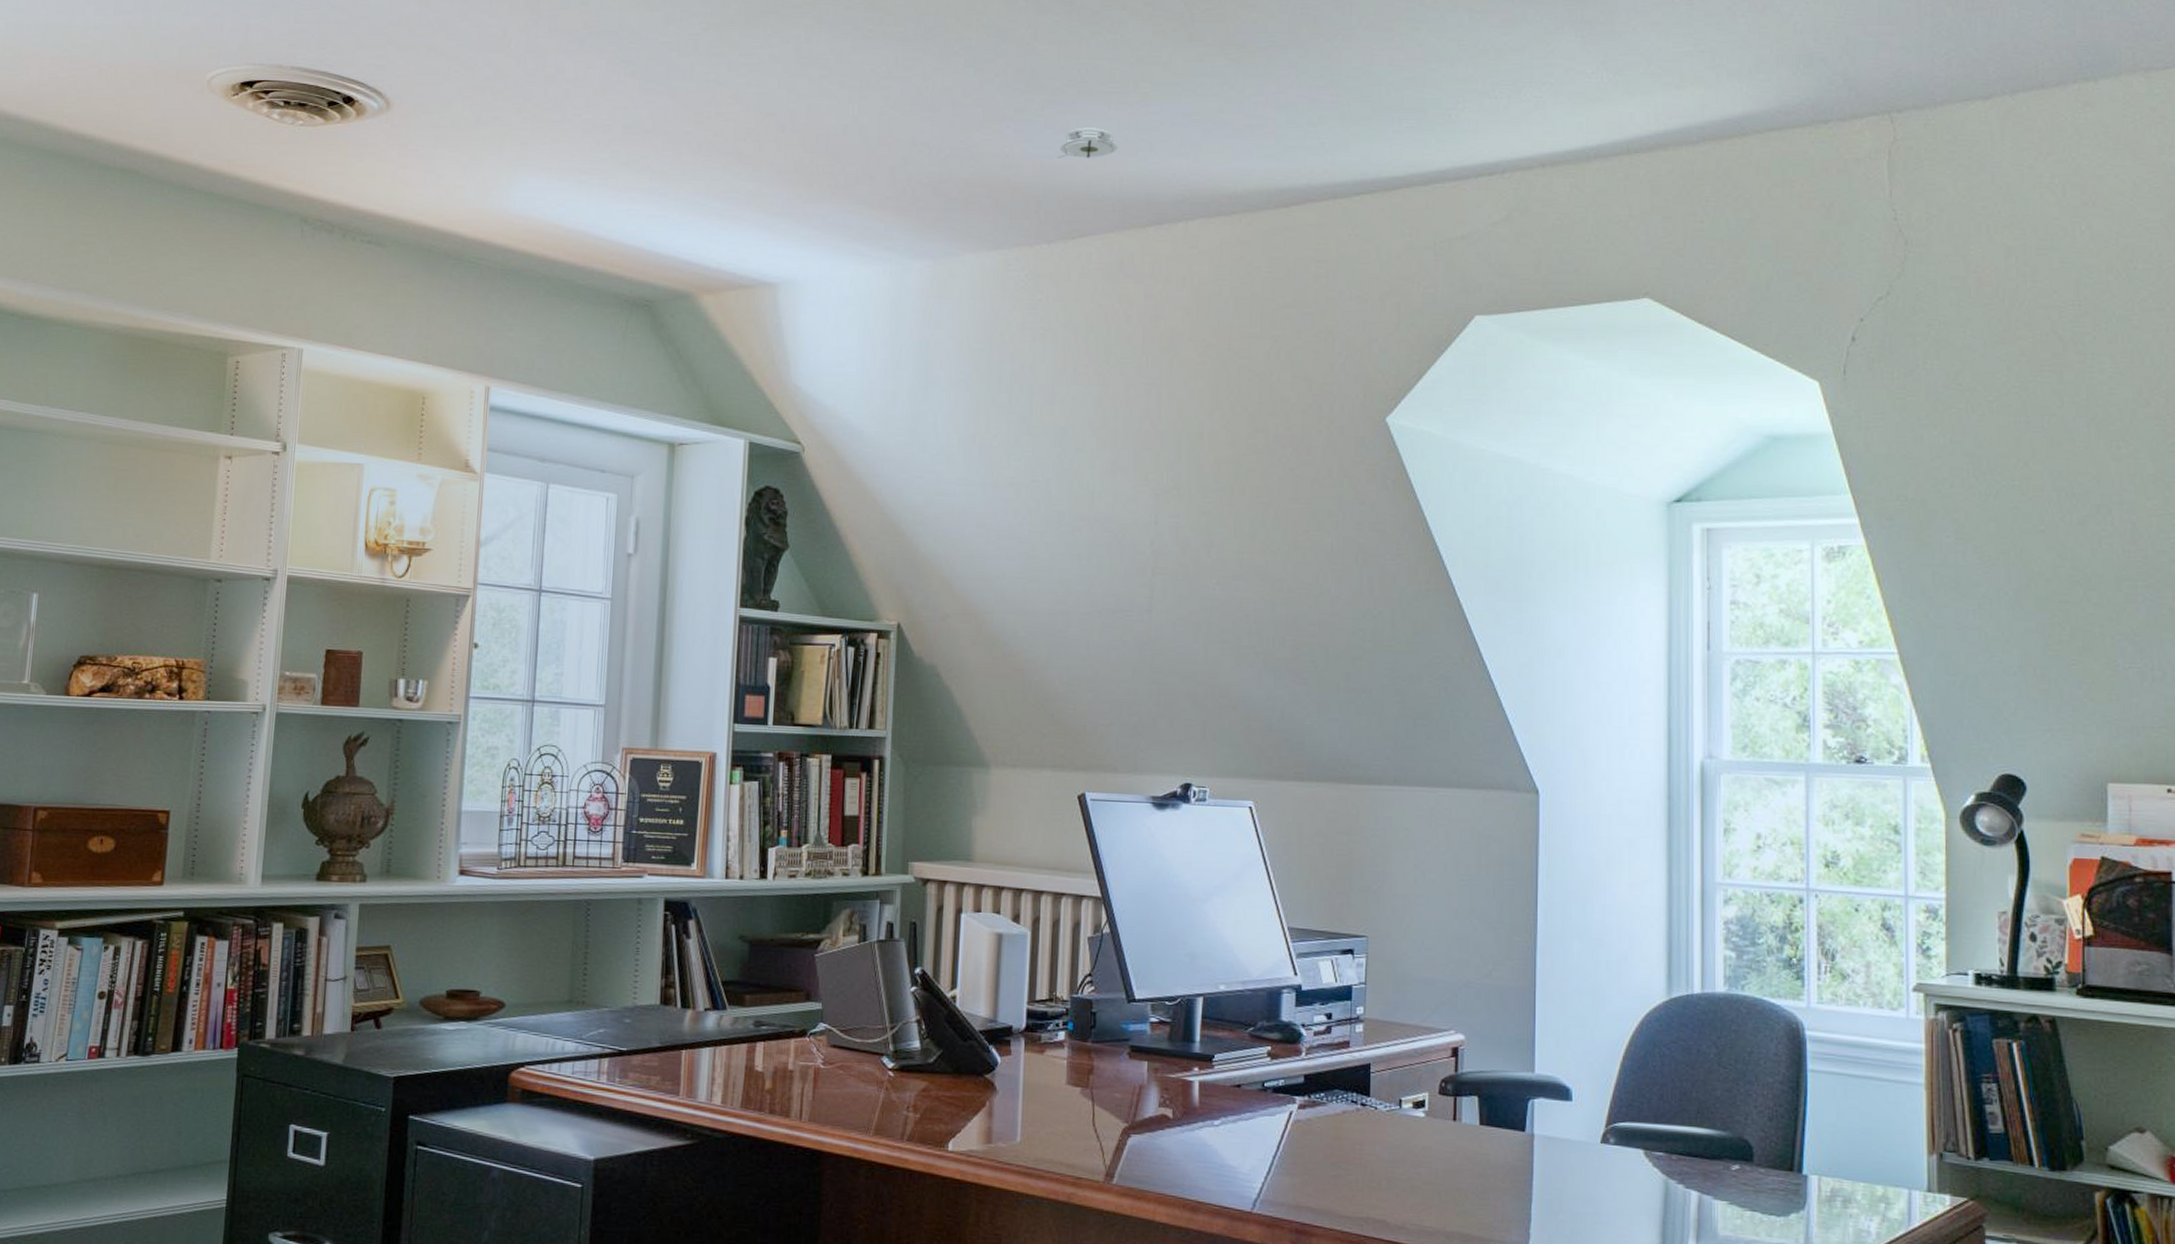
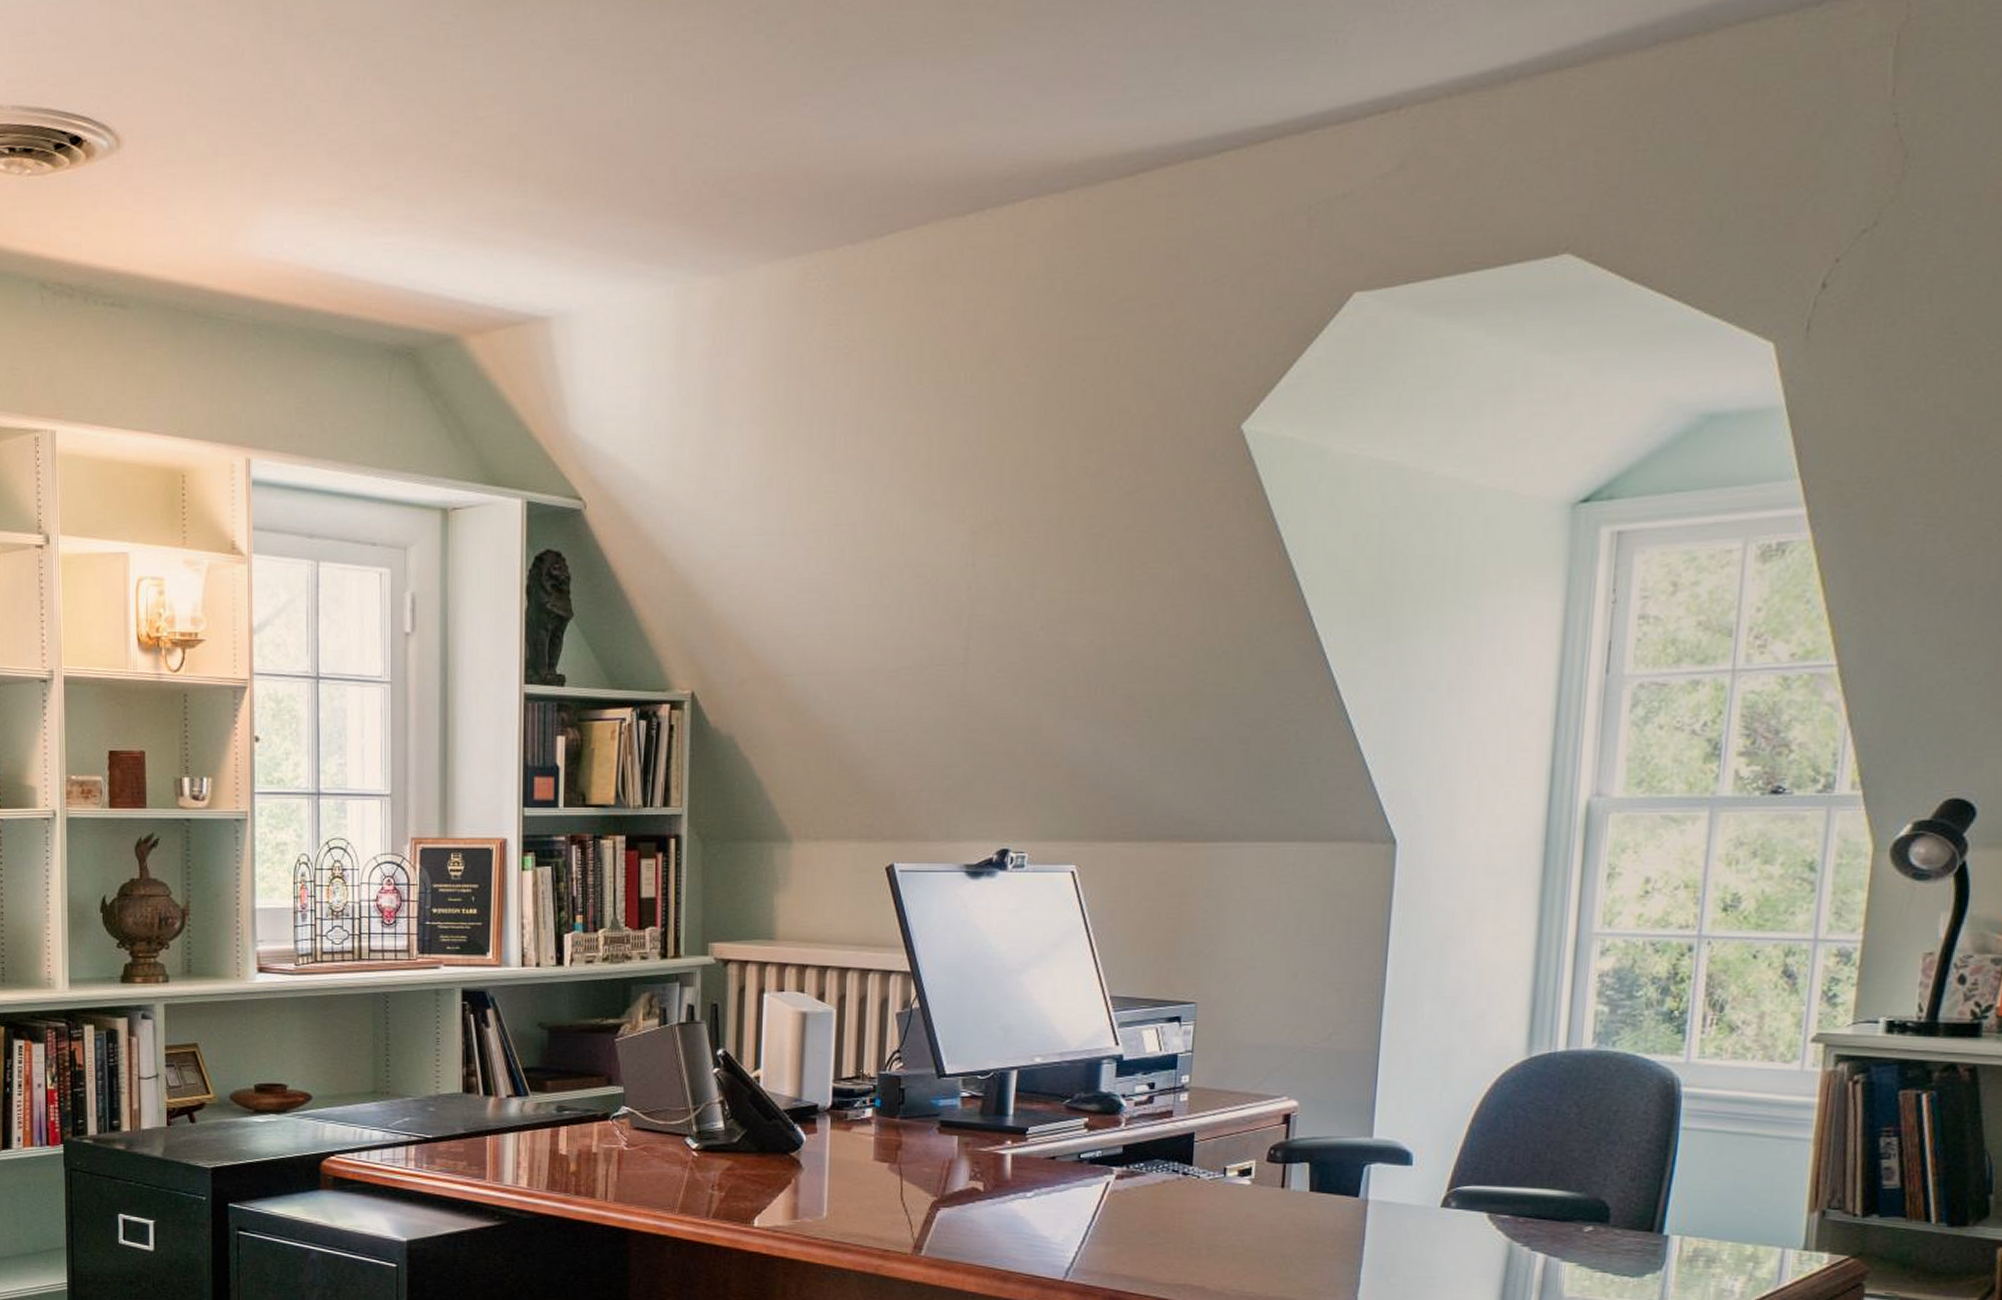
smoke detector: present [1058,127,1118,158] -> none [863,96,934,138]

